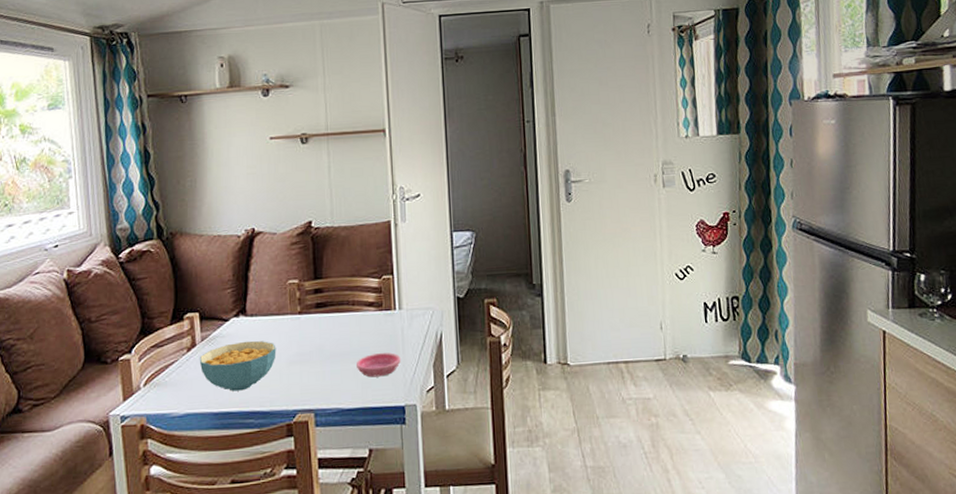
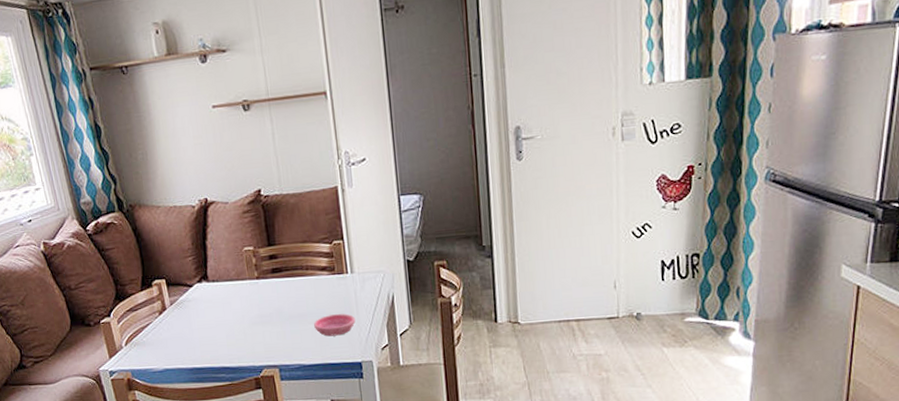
cereal bowl: present [199,341,277,391] -> none [170,304,240,350]

